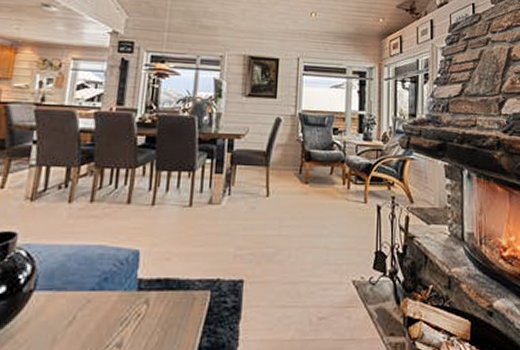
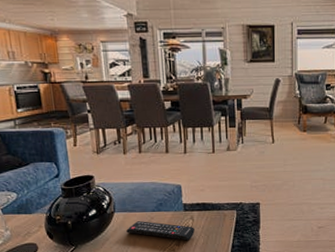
remote control: none [45,306,148,338] -> present [126,221,195,240]

